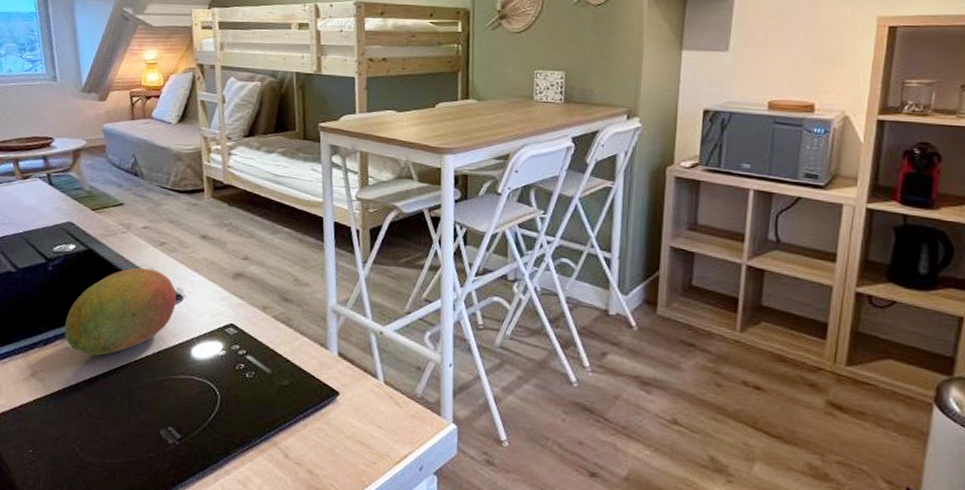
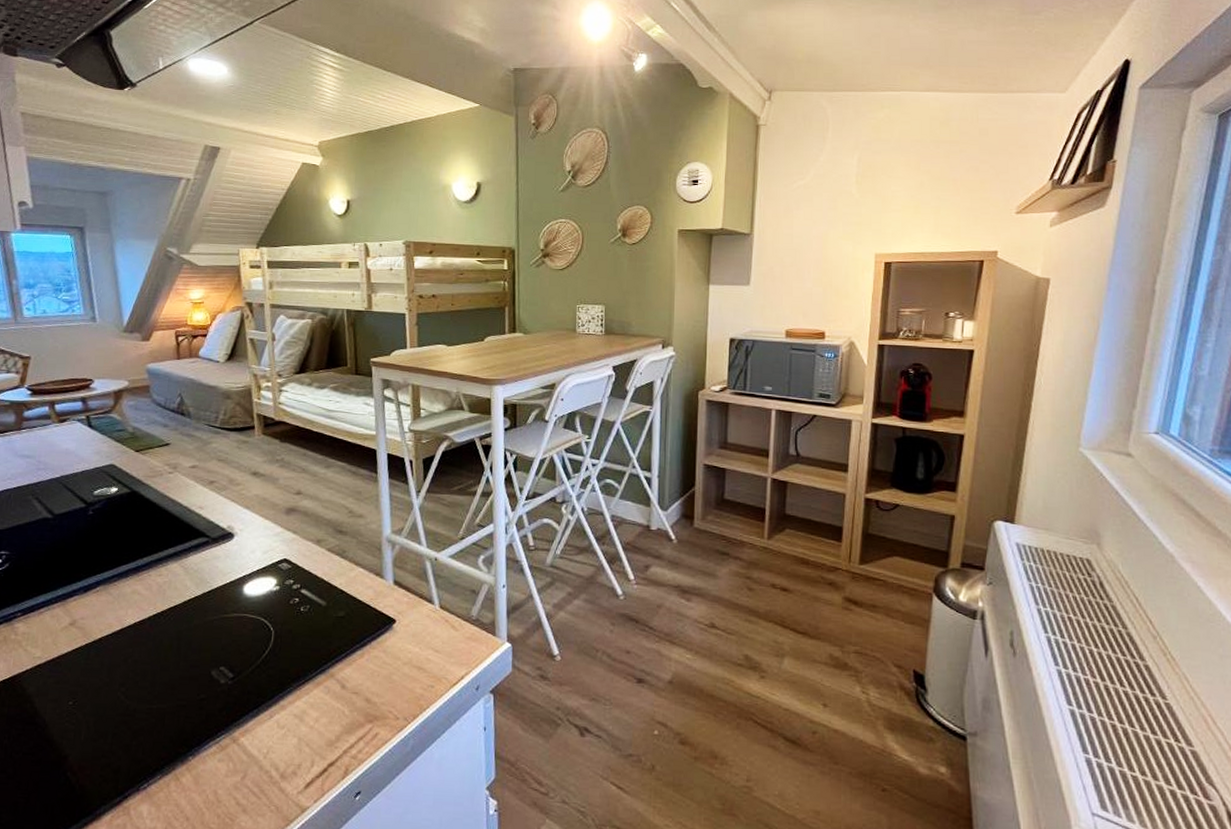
fruit: present [64,268,177,356] -> none [106,508,227,600]

